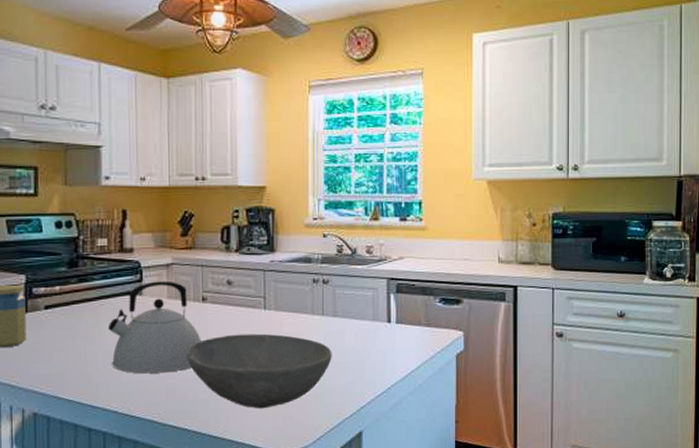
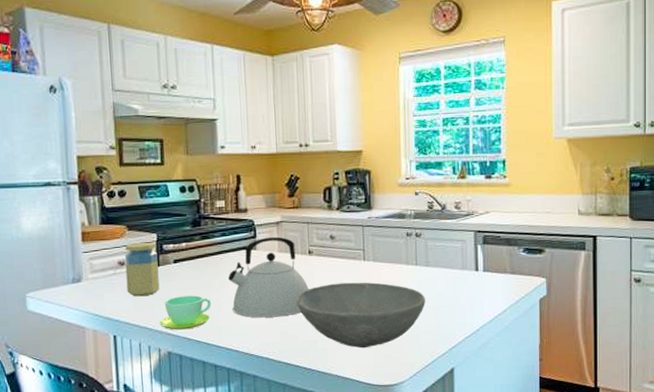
cup: none [24,347,87,388] -> present [159,295,211,330]

